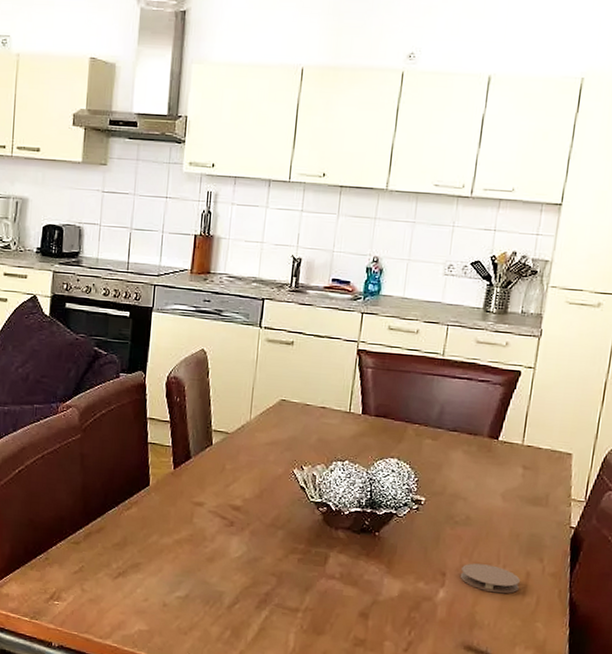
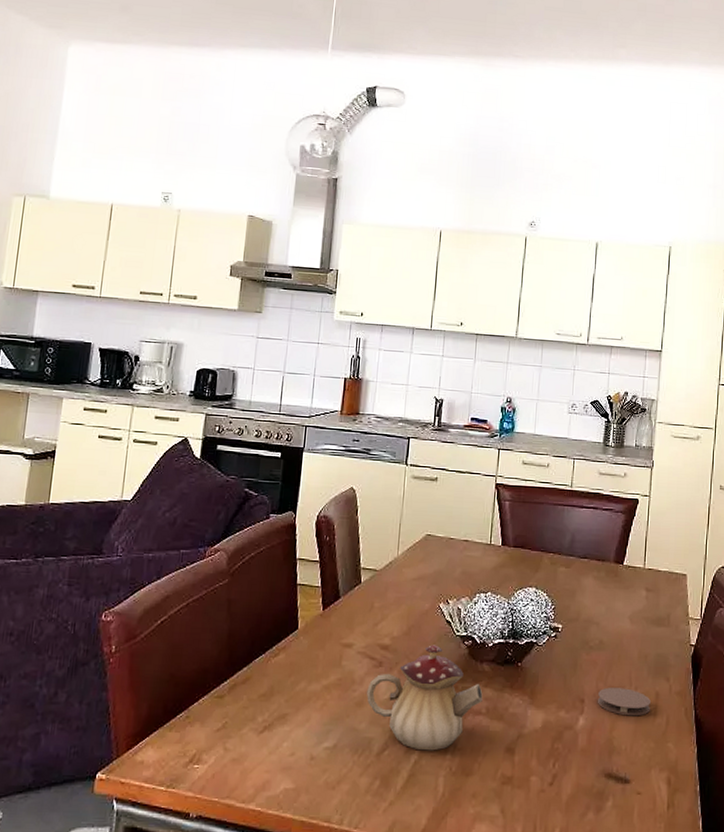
teapot: none [218,509,337,609] -> present [367,645,483,751]

